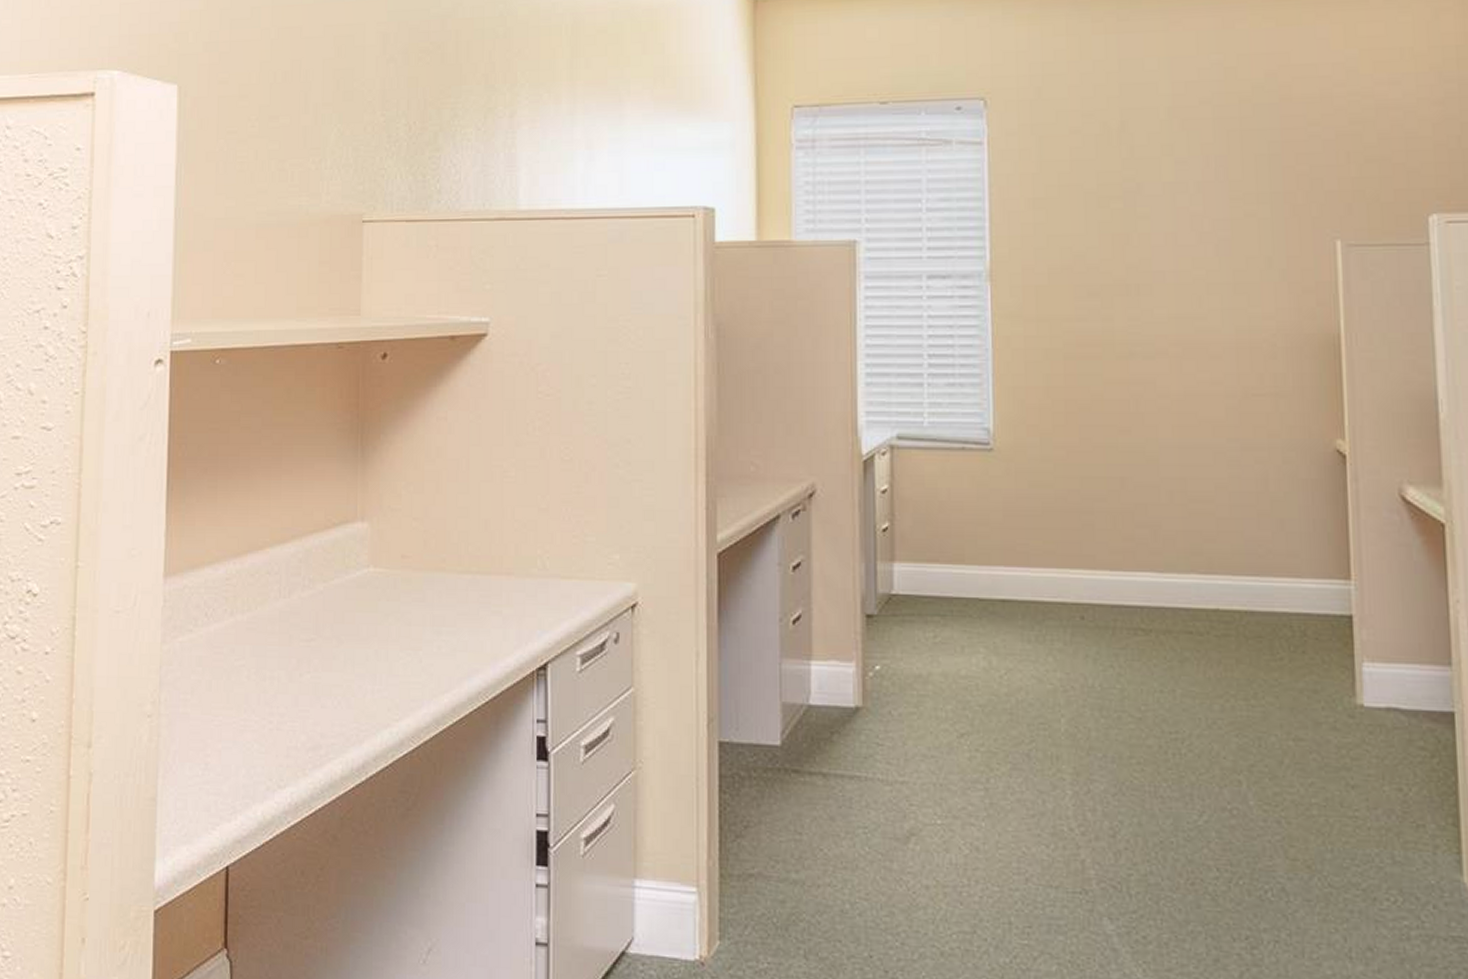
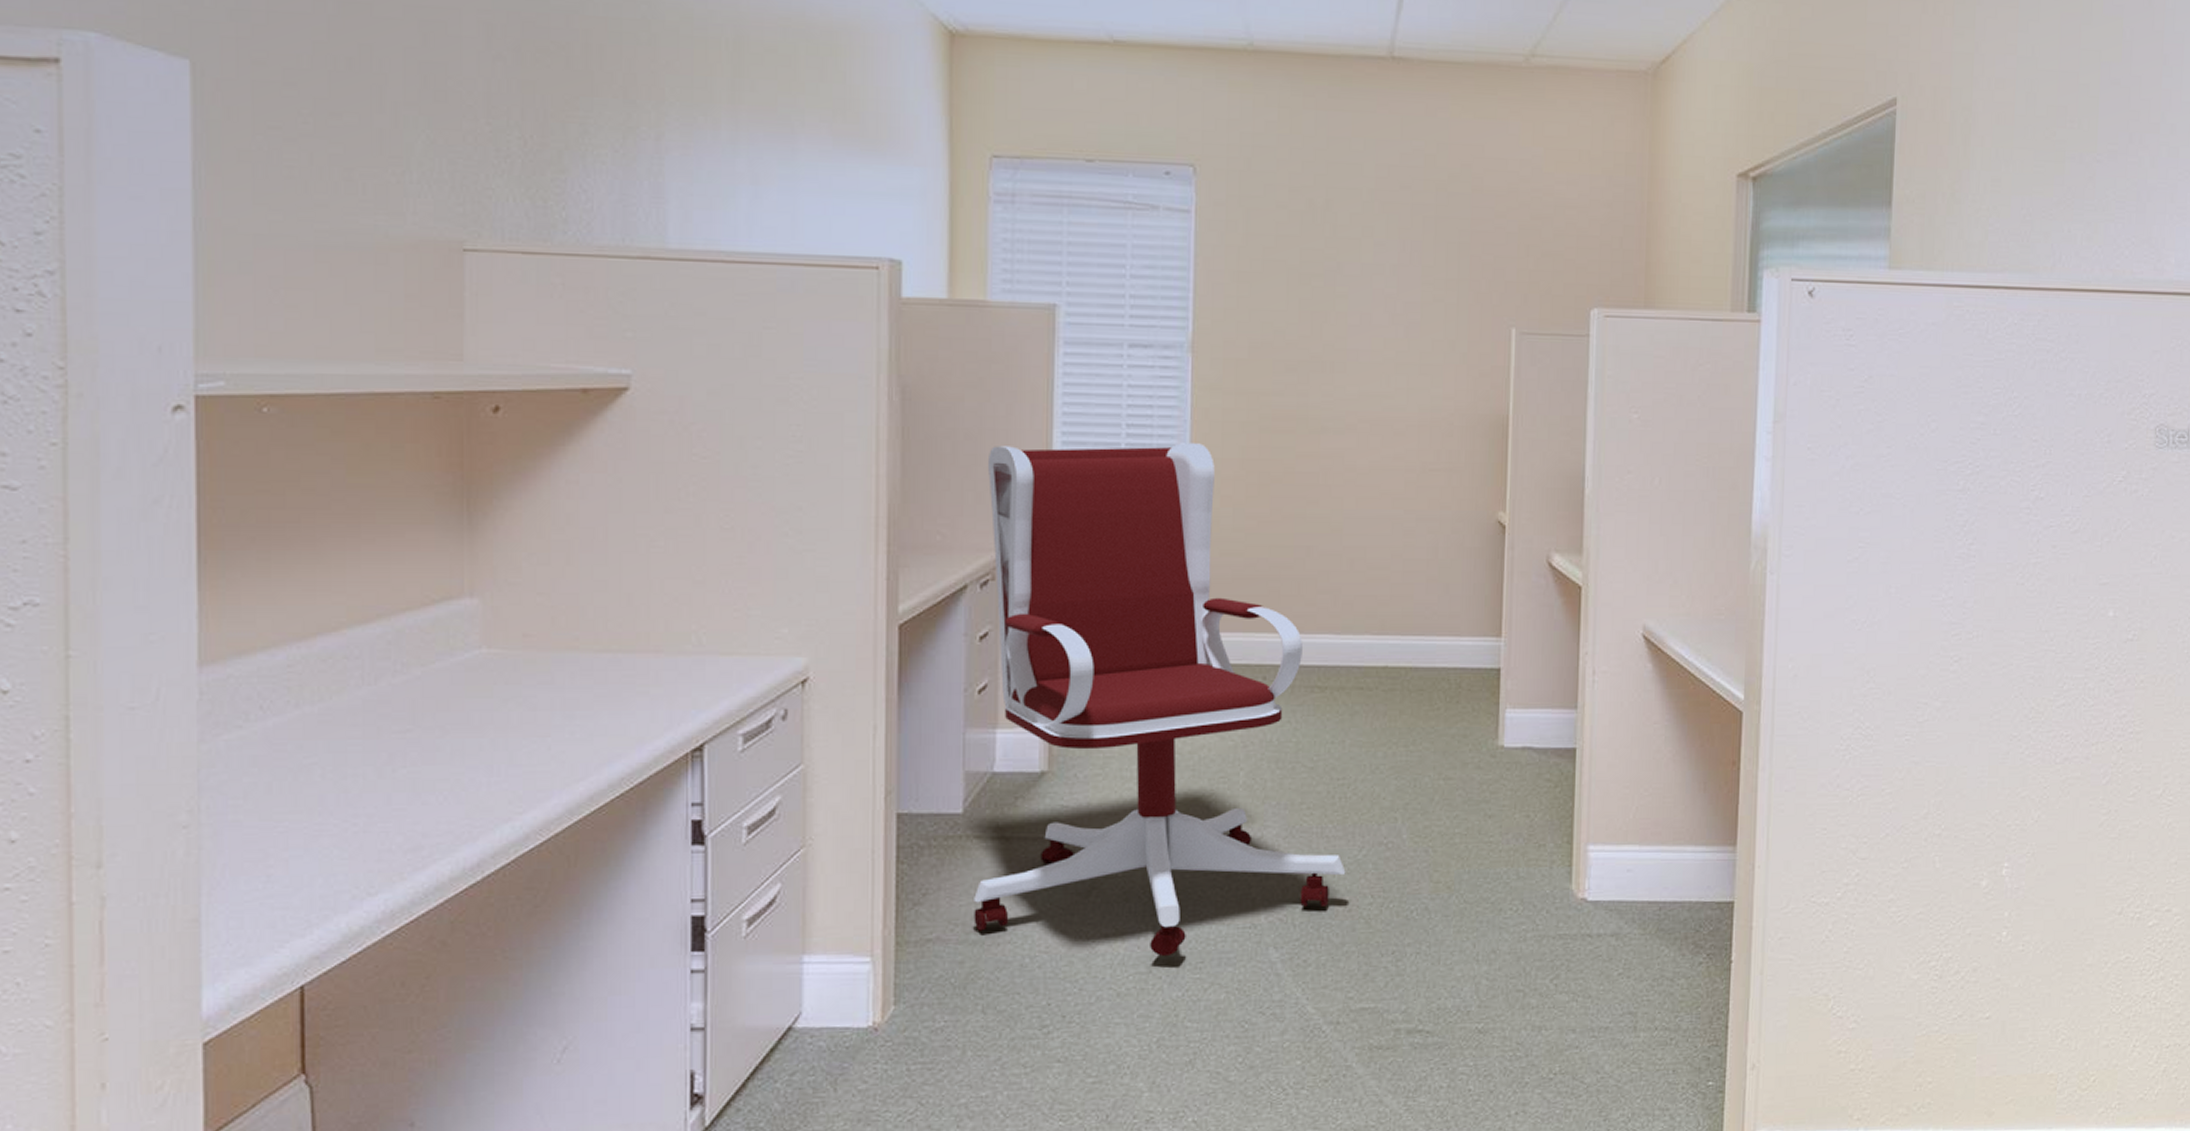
office chair: none [793,372,1186,917] -> present [974,443,1346,957]

